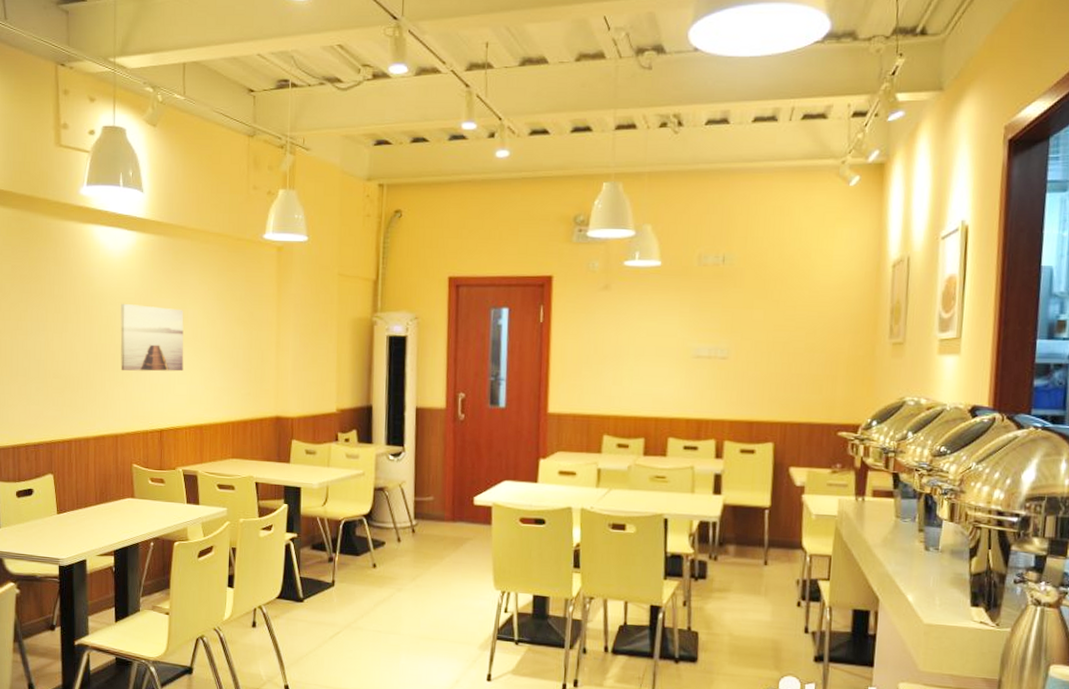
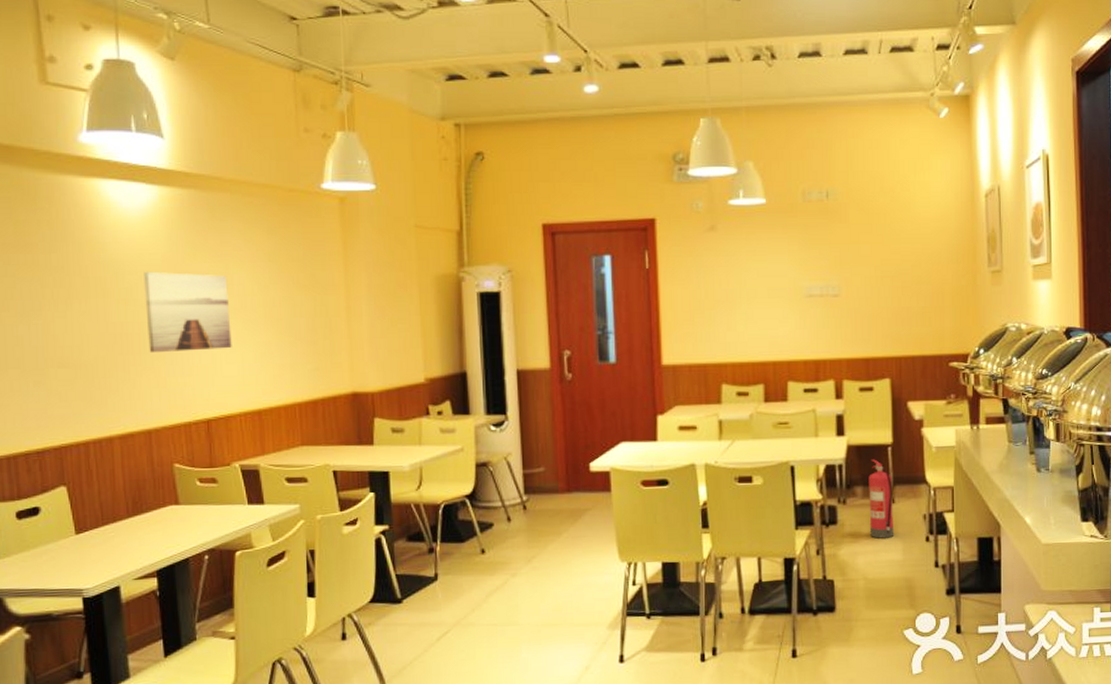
fire extinguisher: none [739,520,767,599] -> present [868,459,895,539]

